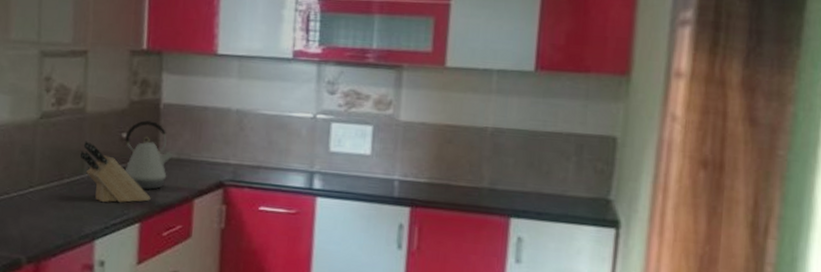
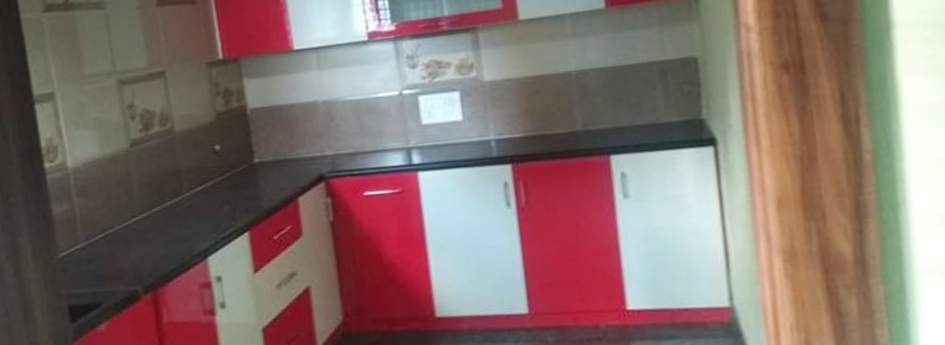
knife block: present [79,141,151,203] -> none [176,160,255,219]
kettle: present [125,120,174,190] -> none [218,128,270,197]

